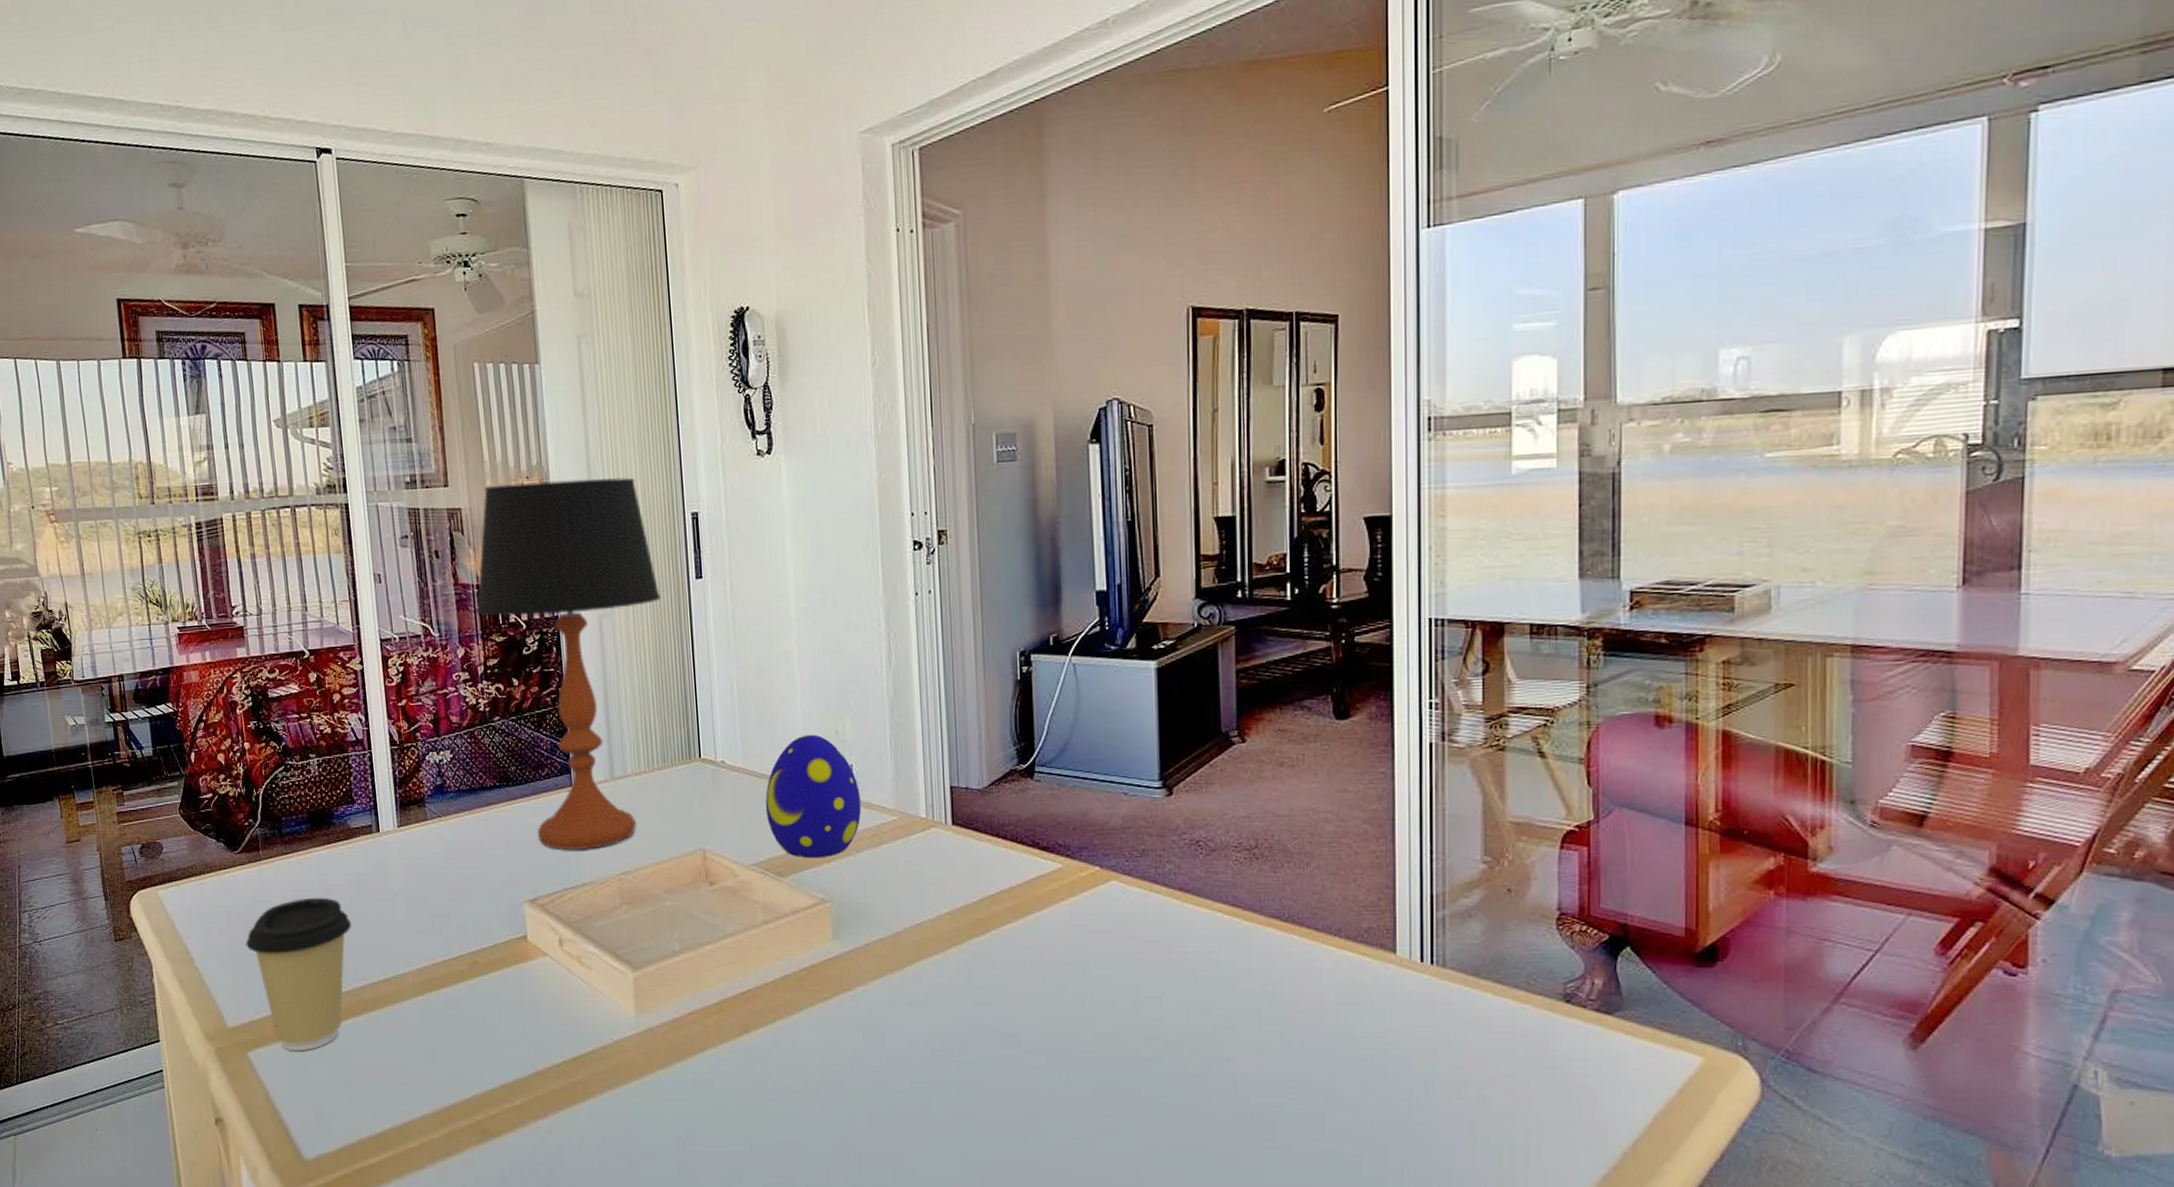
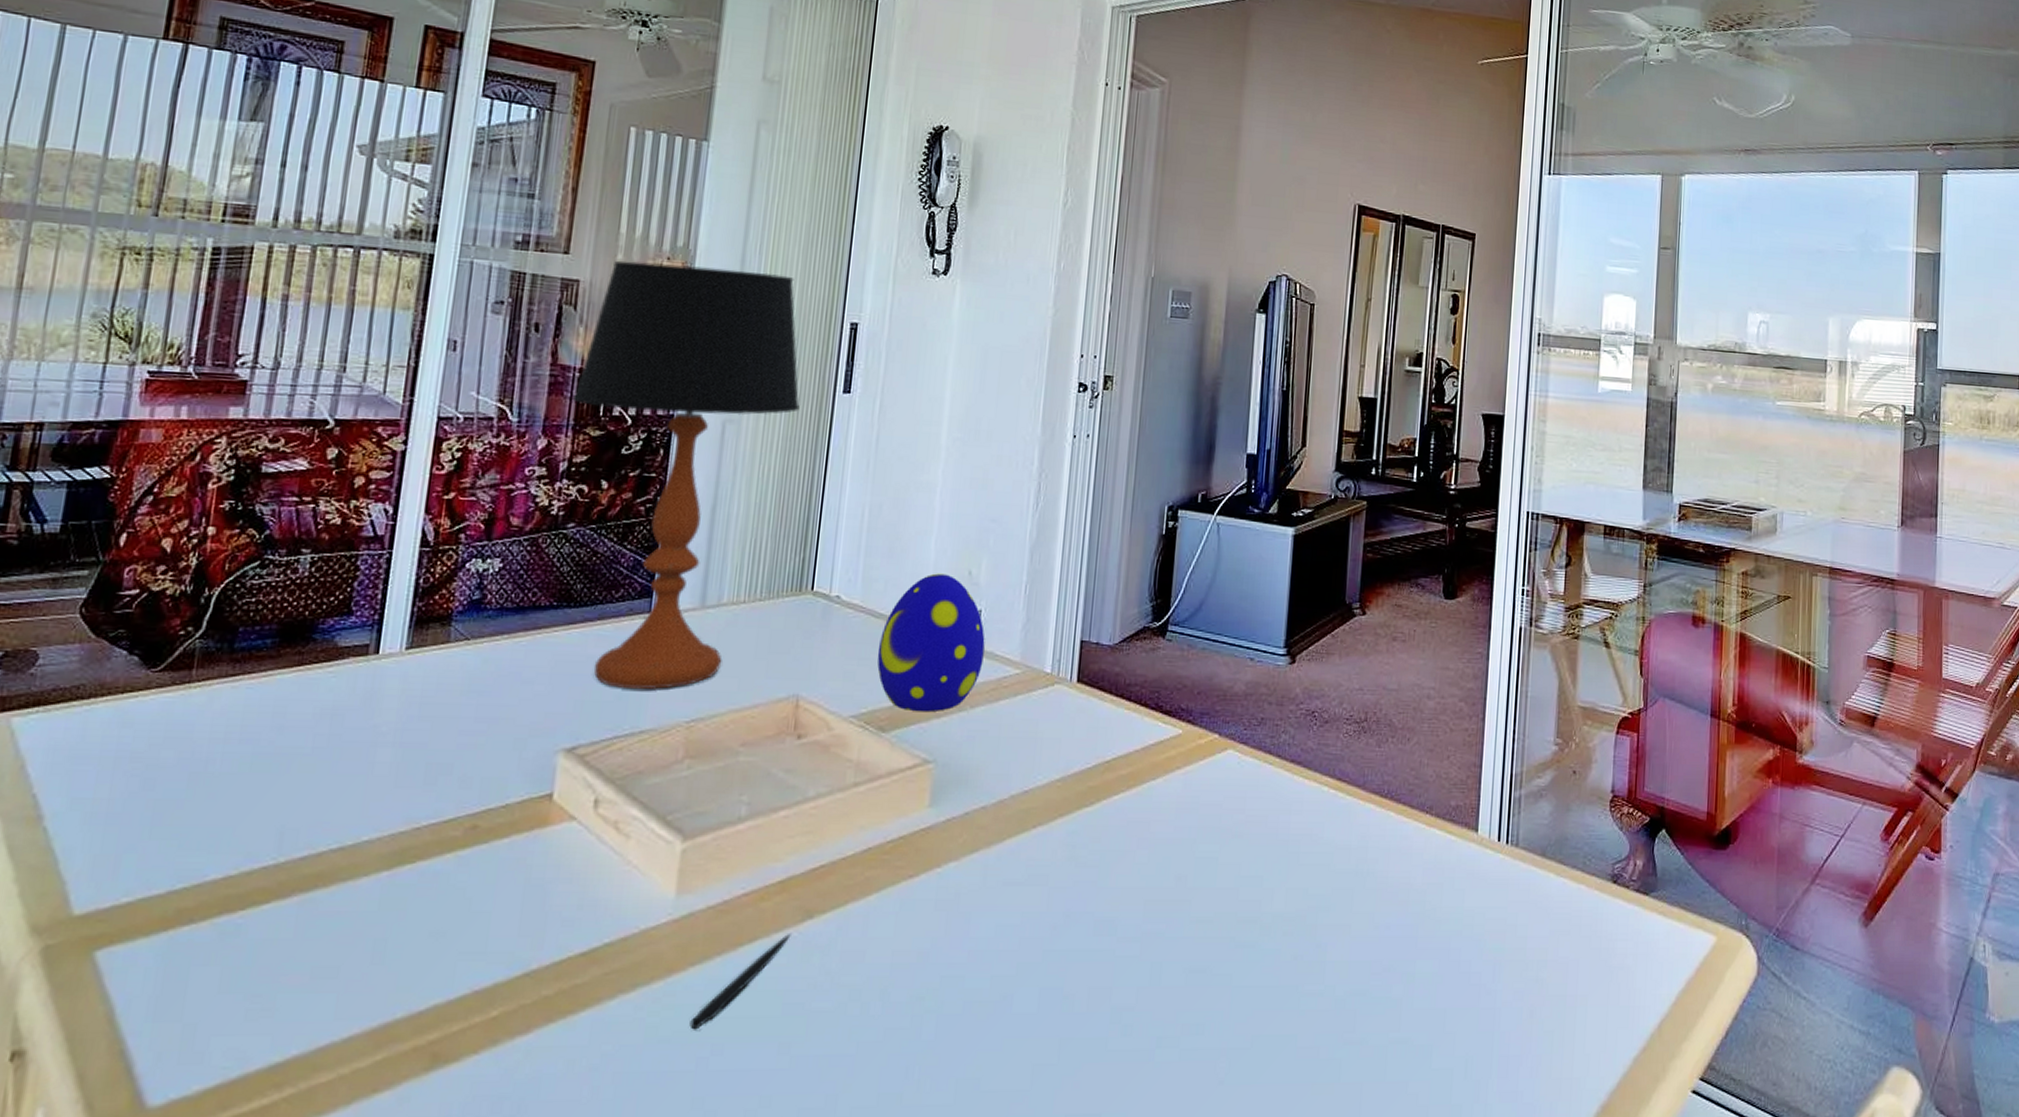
coffee cup: present [245,897,352,1052] -> none [135,735,308,949]
pen: none [665,1045,733,1119] -> present [689,934,791,1030]

